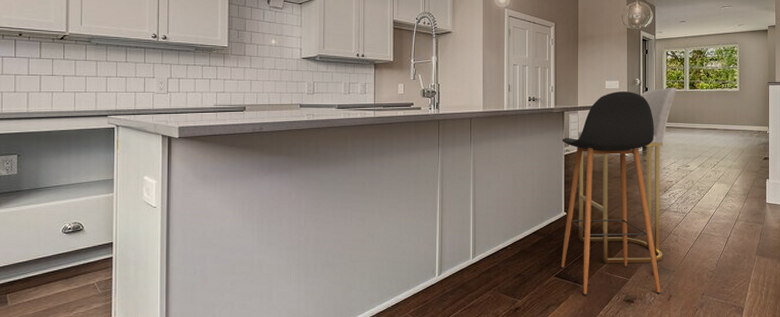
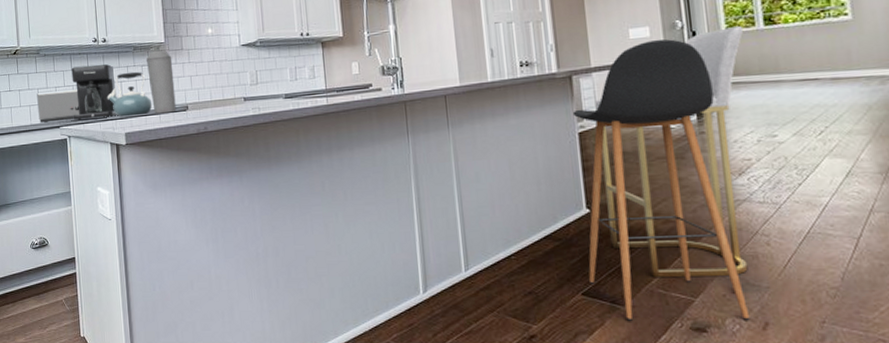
toaster: none [84,80,132,111] -> present [37,89,80,124]
coffee maker: none [123,59,173,111] -> present [71,64,117,121]
kettle: none [163,70,210,112] -> present [107,71,153,117]
canister: none [207,49,234,112] -> present [146,45,177,114]

